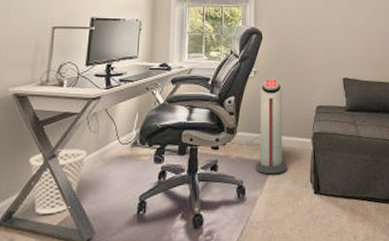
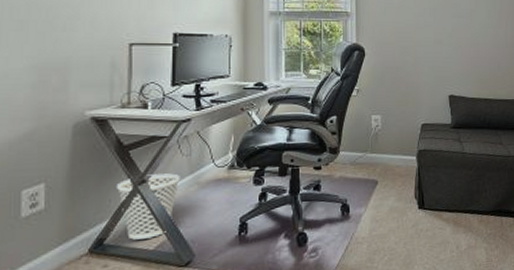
air purifier: present [256,79,288,175] -> none [360,97,393,192]

